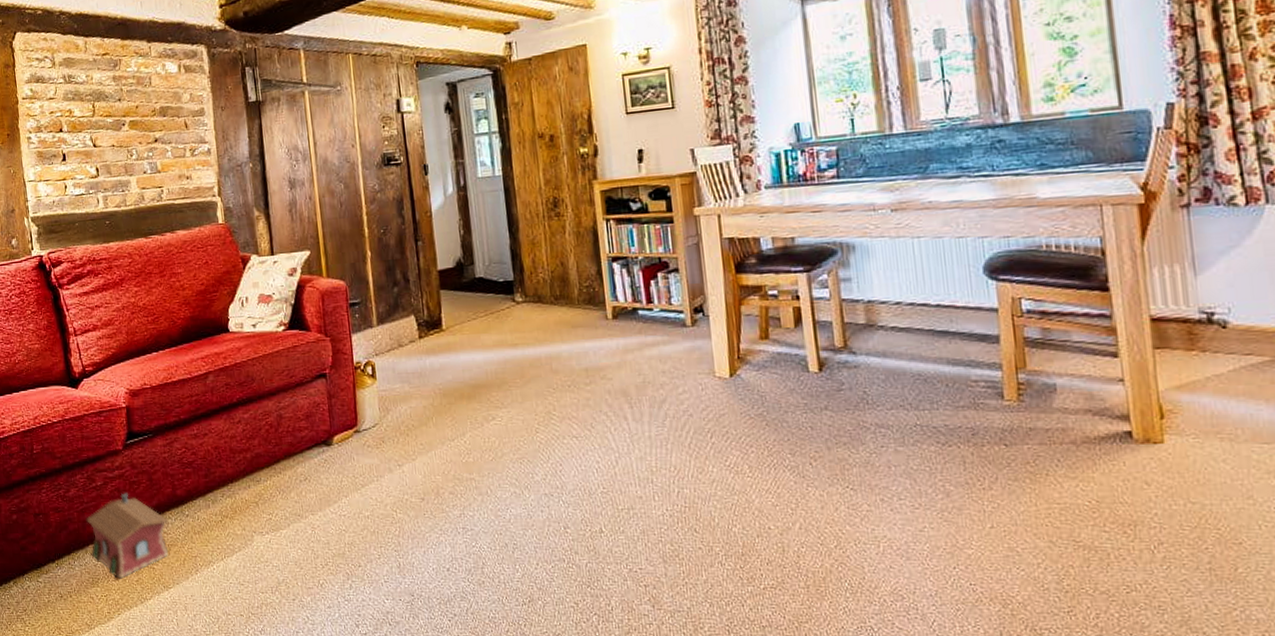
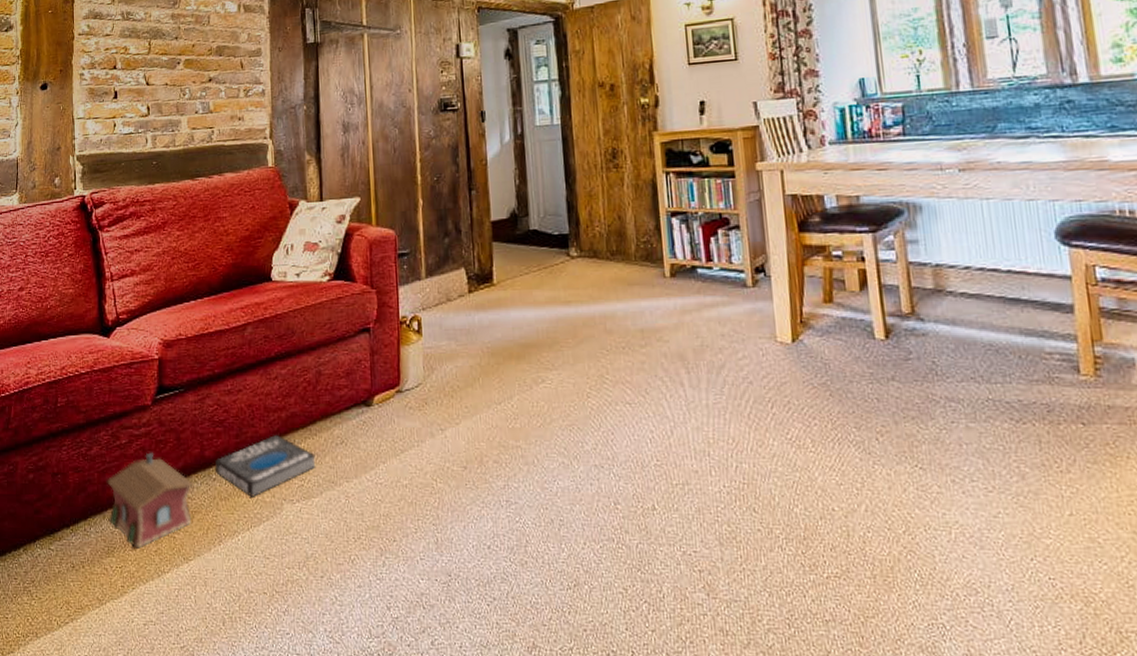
book: none [187,473,282,531] -> present [215,434,316,497]

